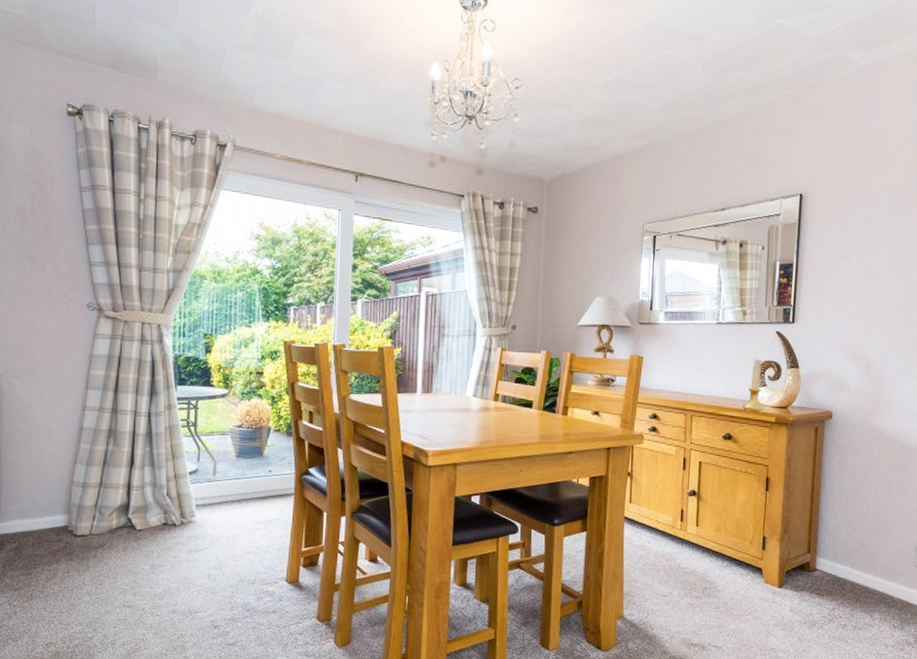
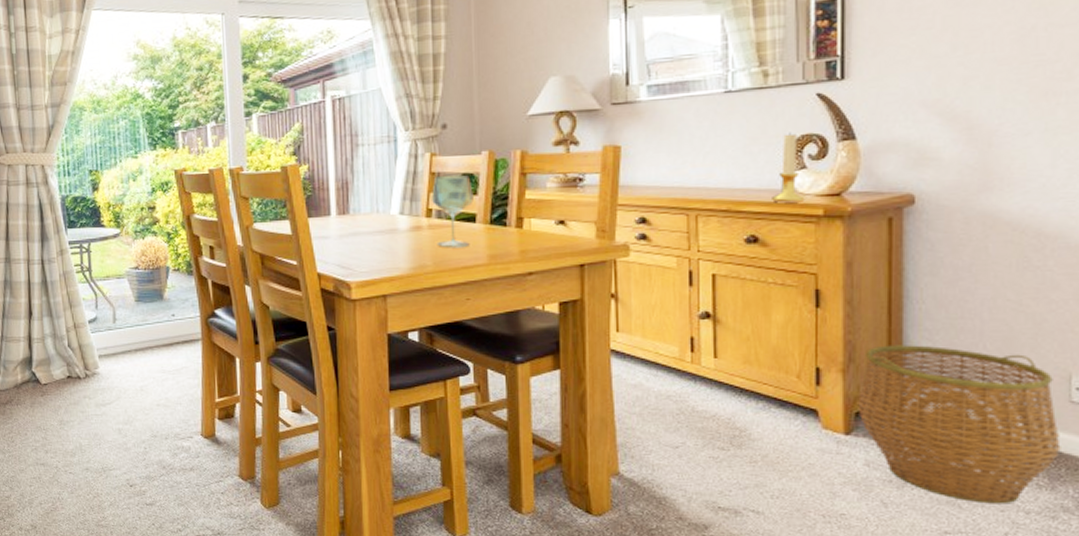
wine glass: none [499,367,532,428] -> present [430,174,474,249]
basket: none [788,521,909,640] -> present [858,345,1061,504]

